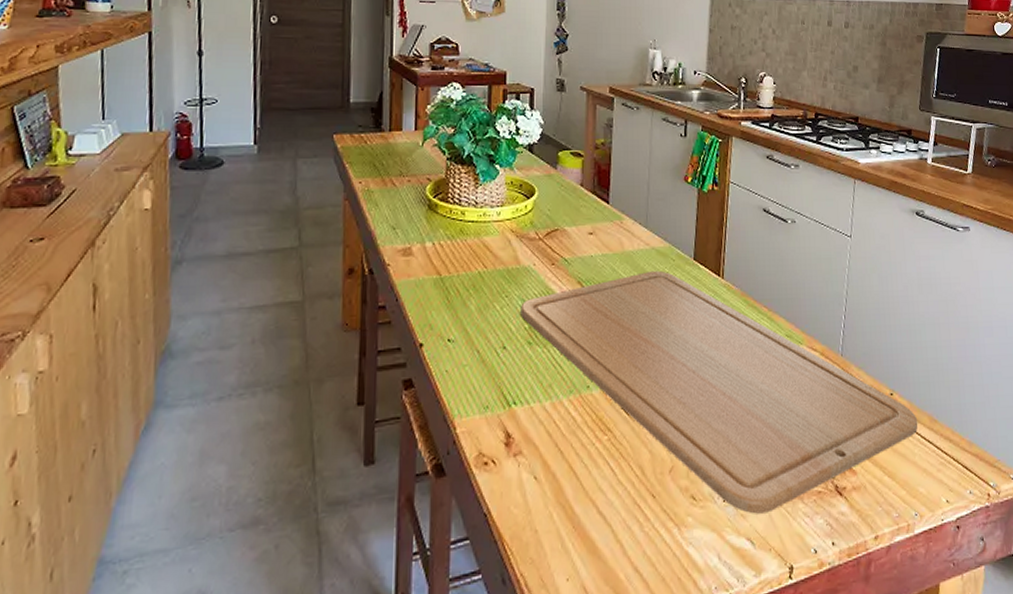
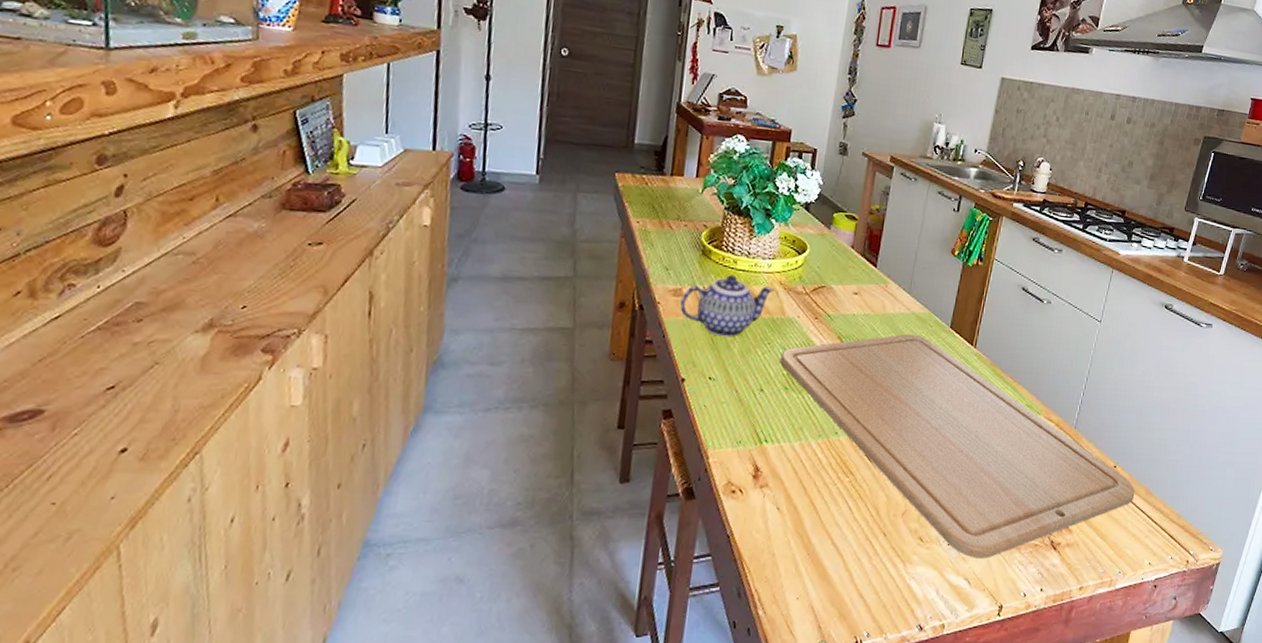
teapot: none [411,227,506,294] -> present [680,274,774,338]

